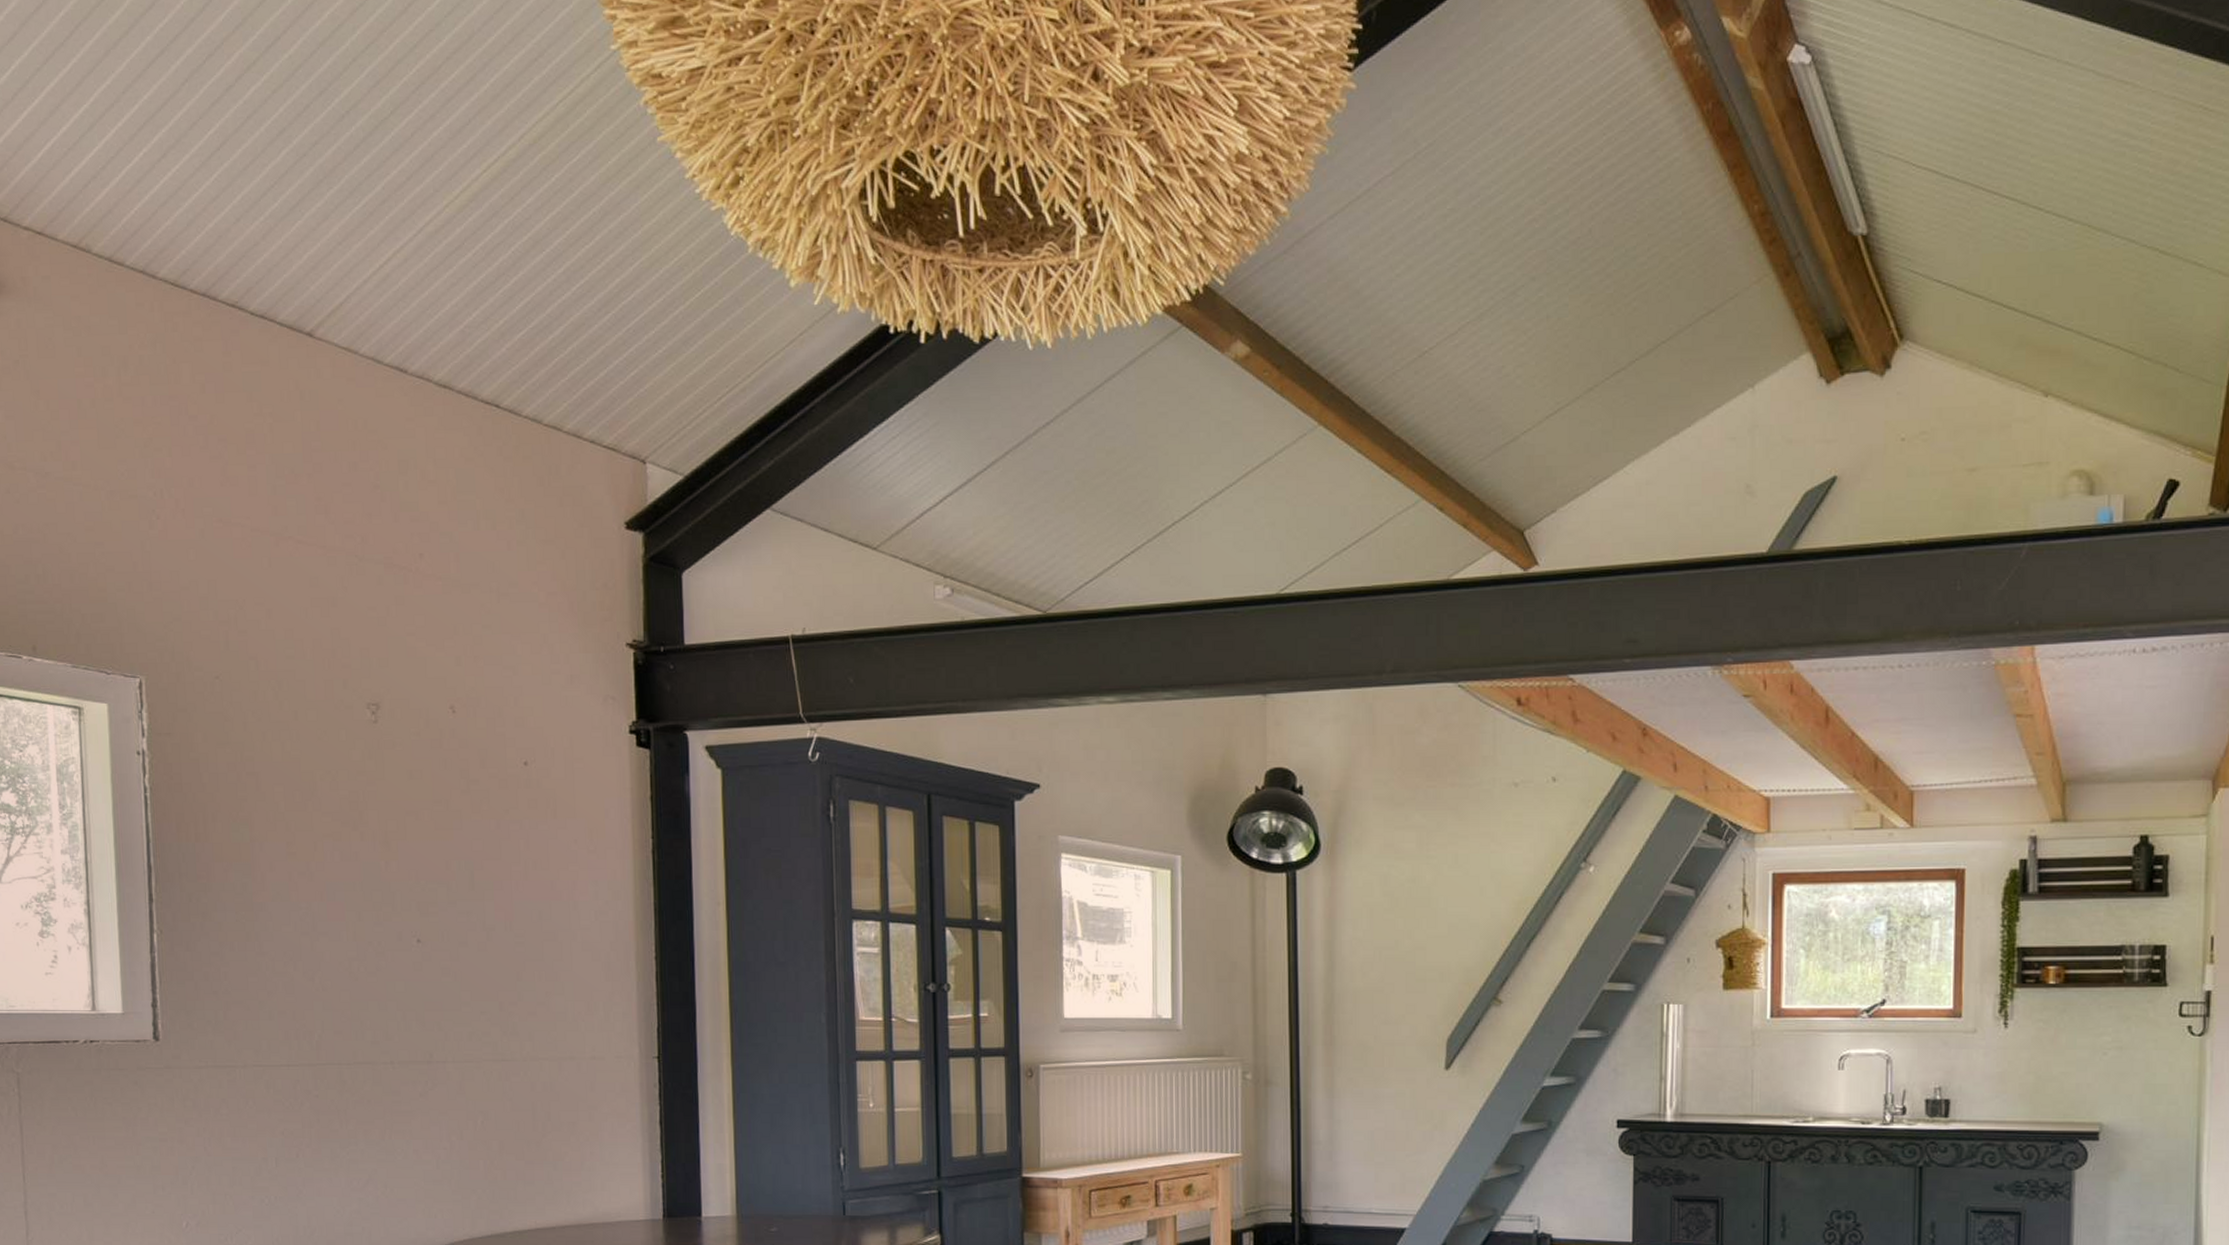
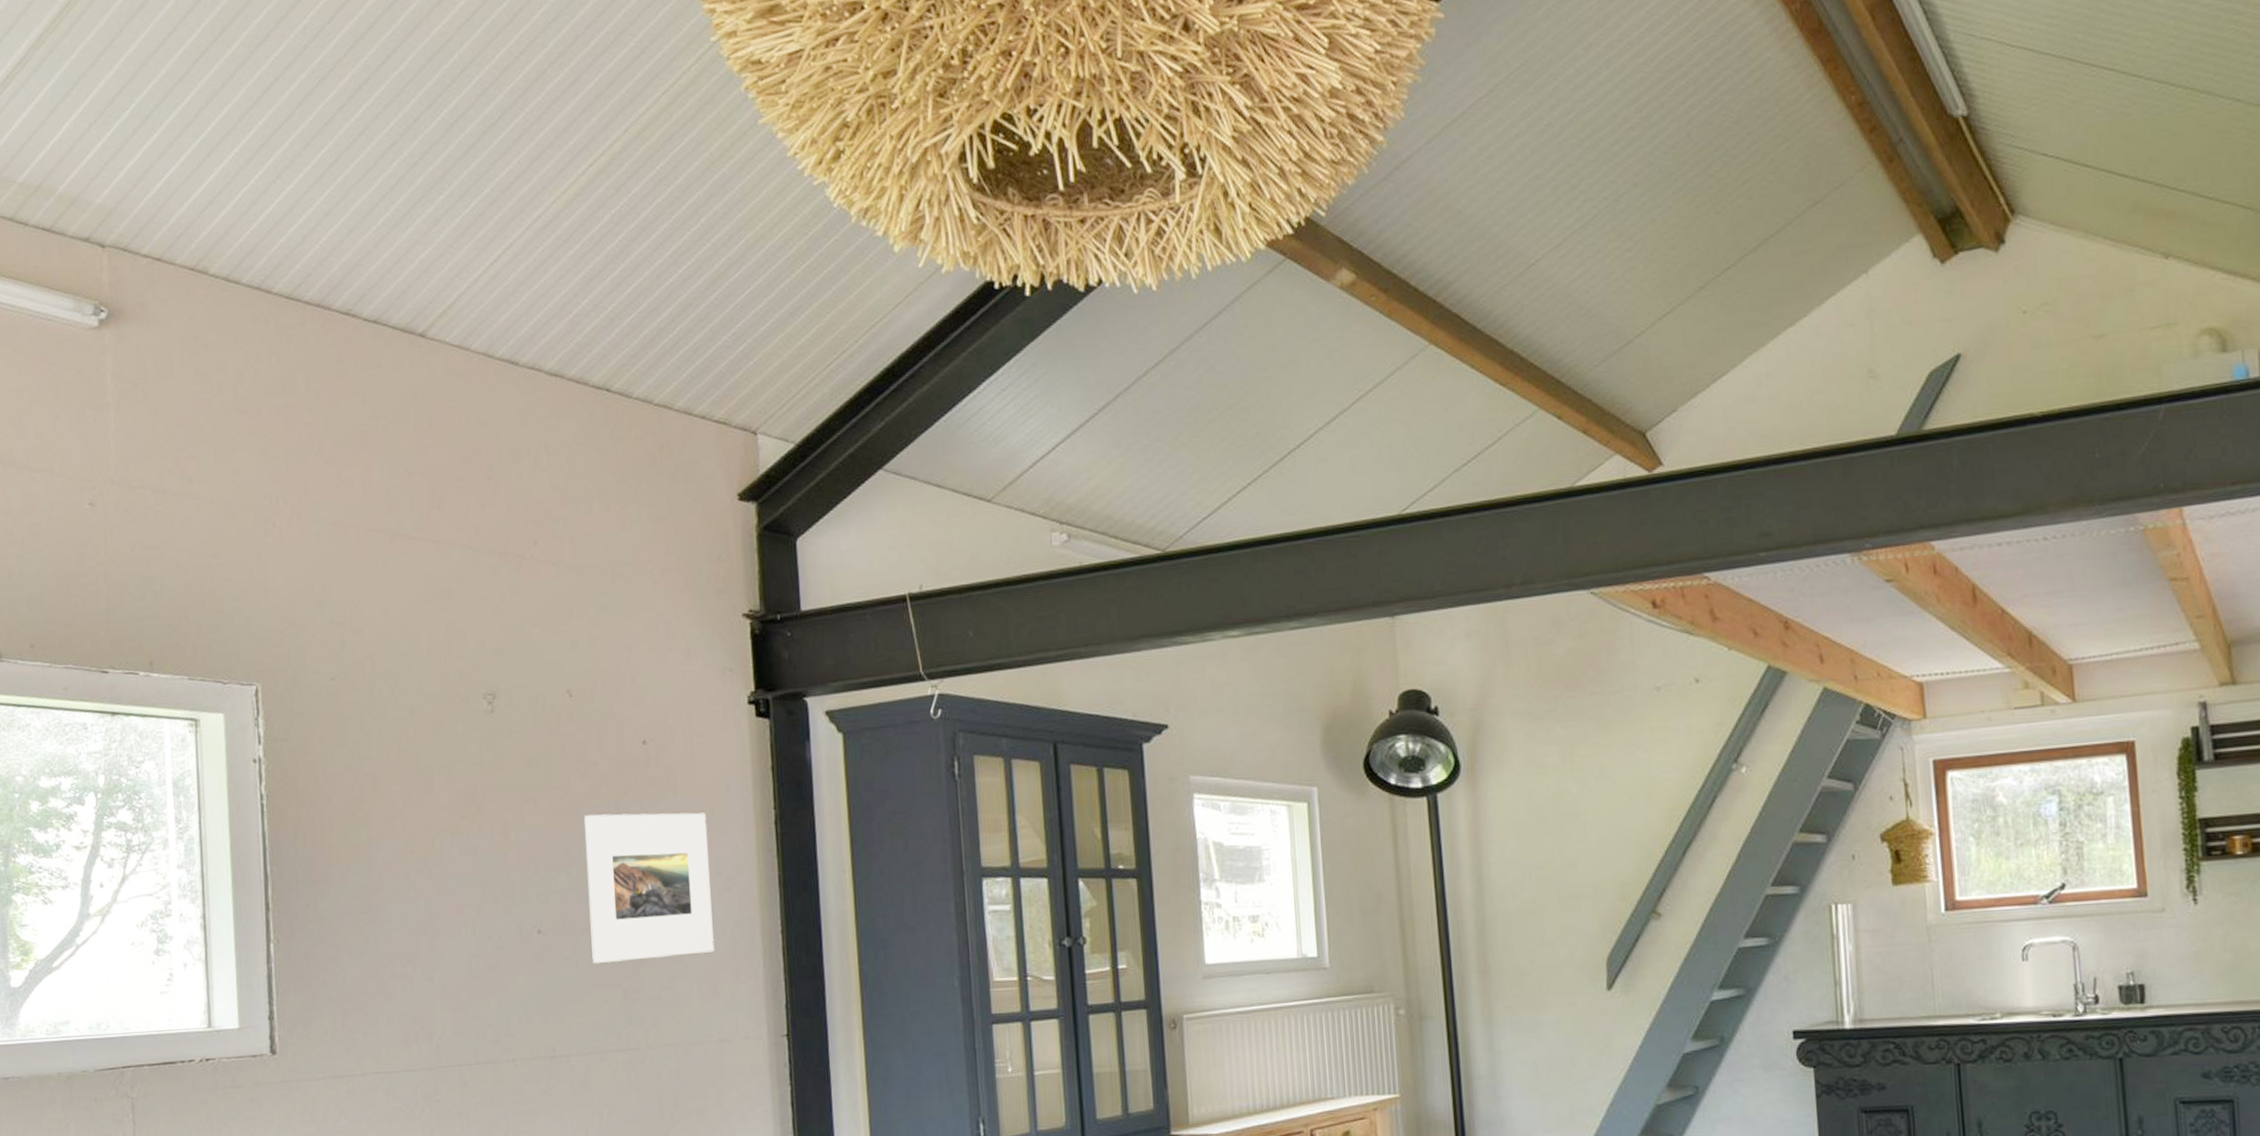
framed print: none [465,830,590,976] -> present [584,812,714,963]

